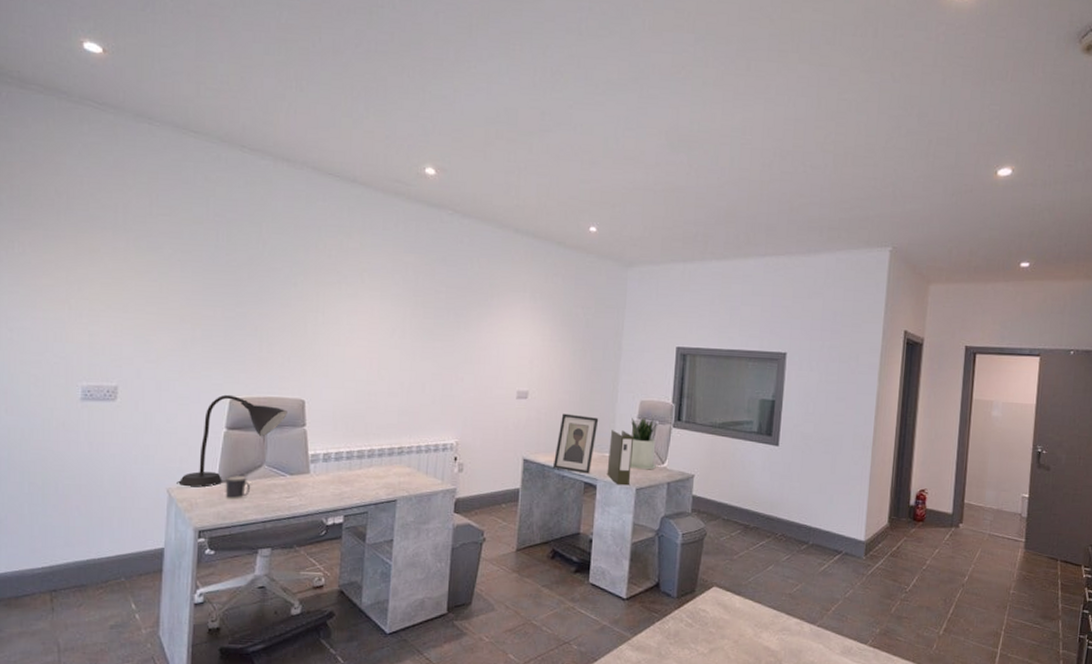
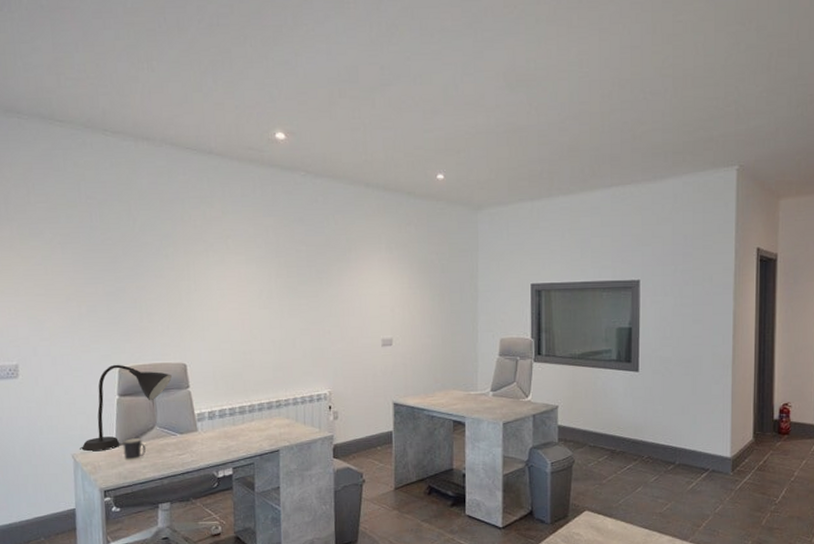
picture frame: present [553,413,599,474] -> none [422,356,462,413]
binder: present [607,430,635,486] -> none [473,368,498,421]
planter: present [630,417,656,470] -> none [493,354,520,405]

